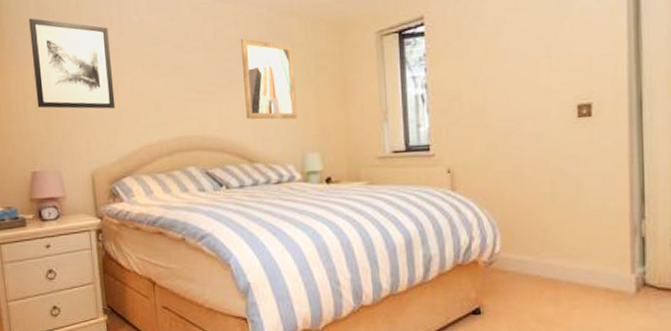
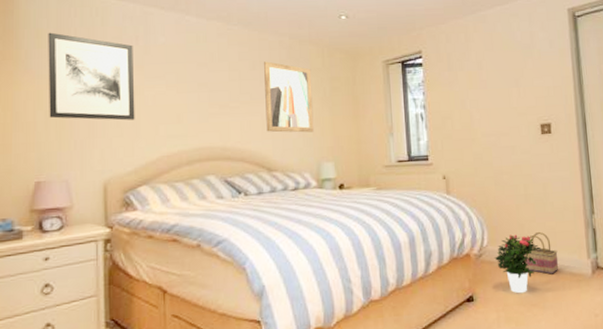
potted flower: none [508,240,570,309] -> present [494,234,542,294]
basket: none [545,238,592,290] -> present [523,231,559,275]

